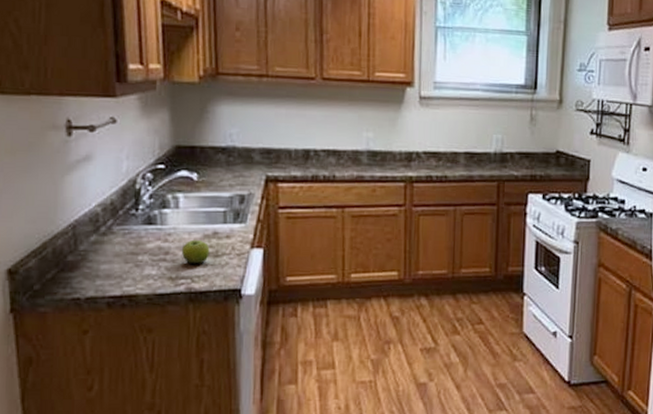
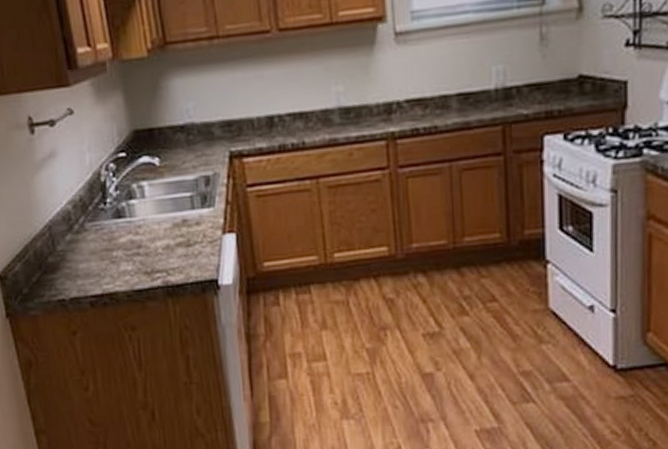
fruit: present [181,239,210,264] -> none [153,229,182,256]

